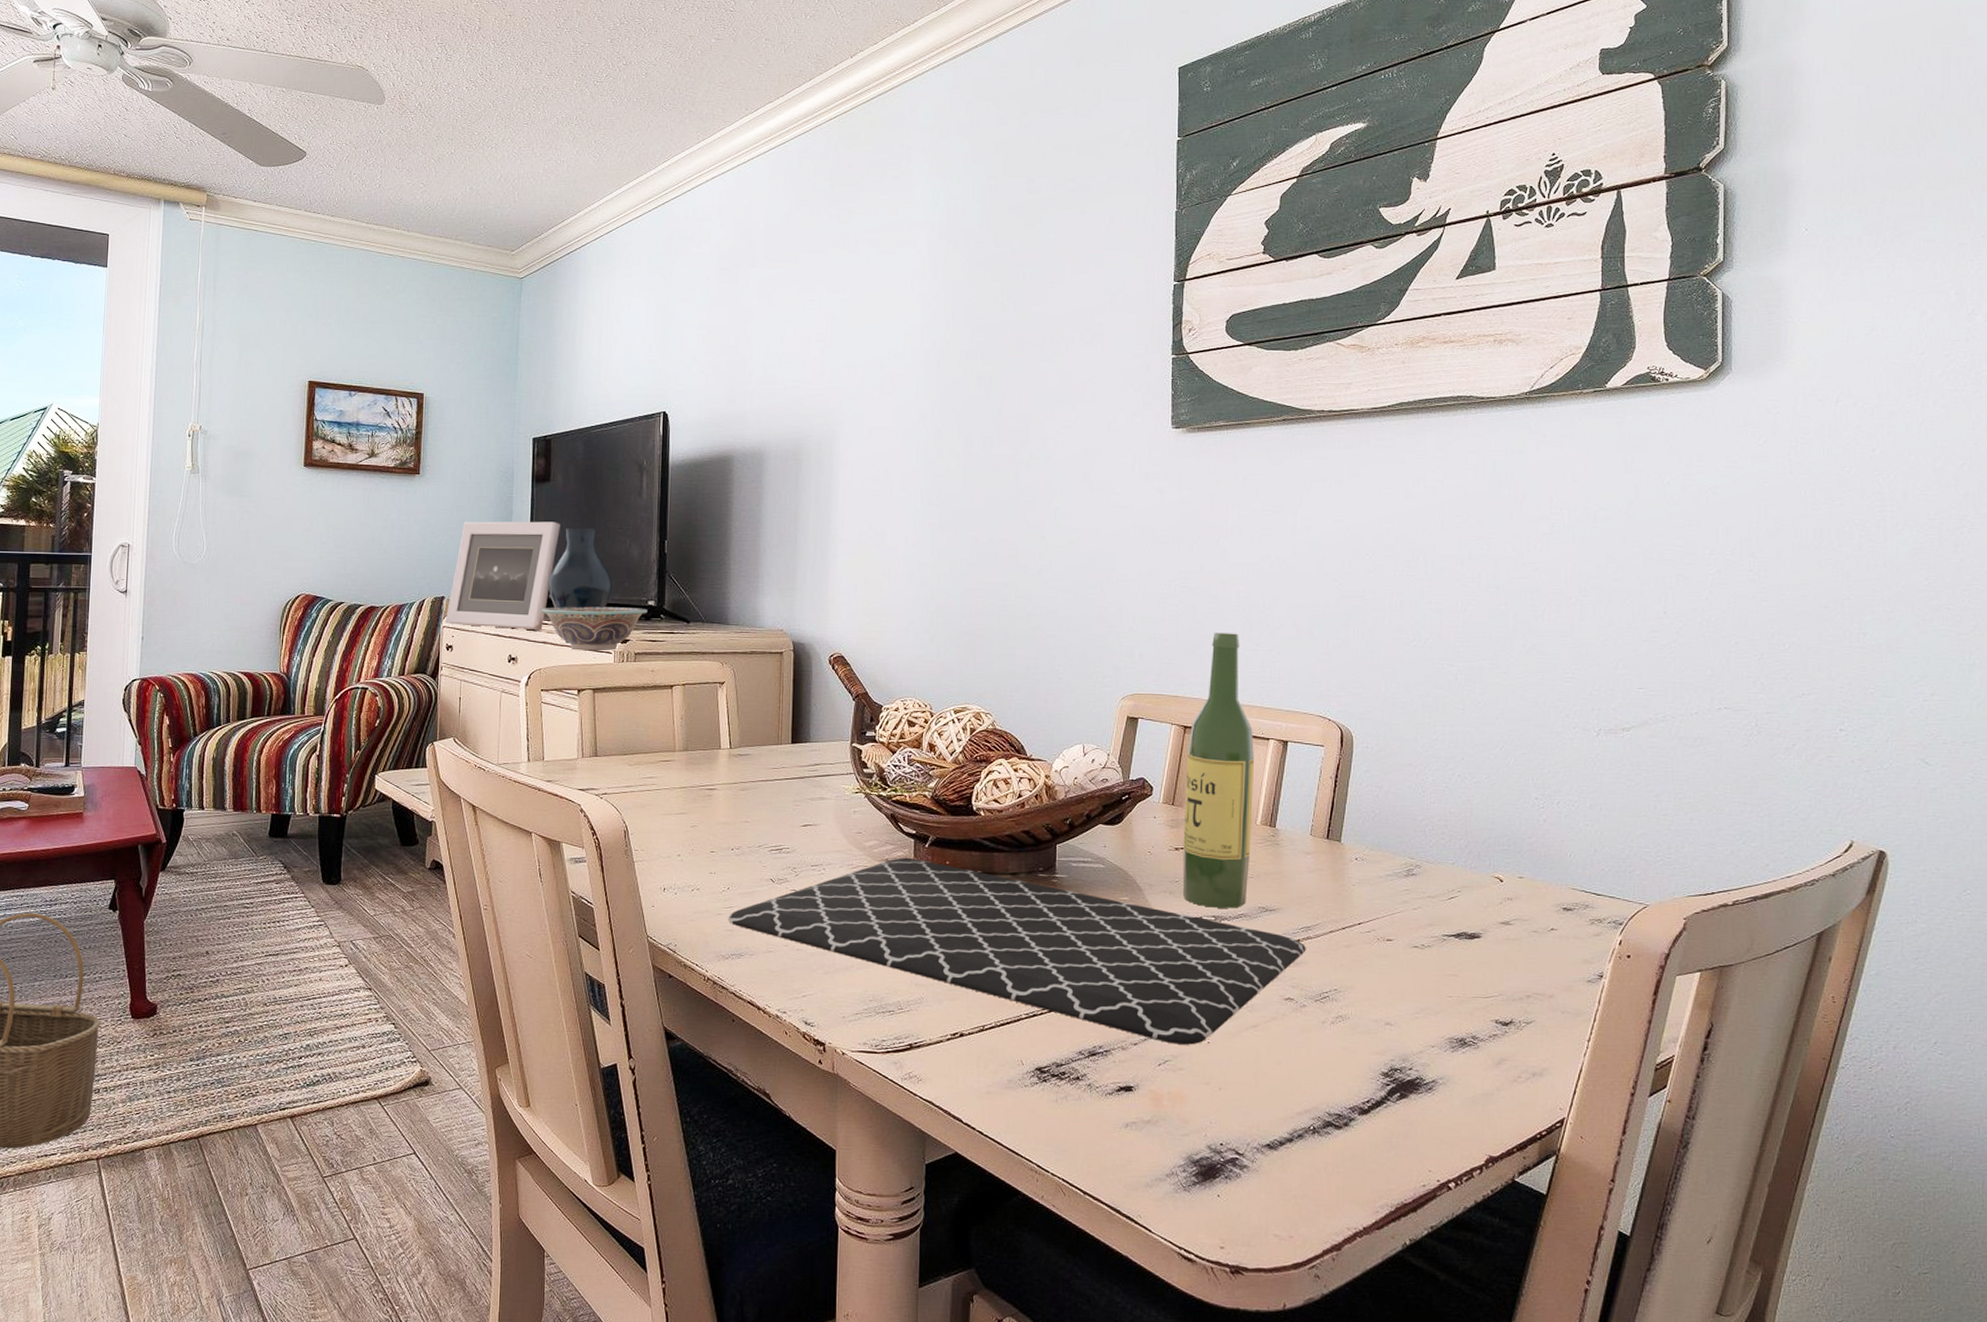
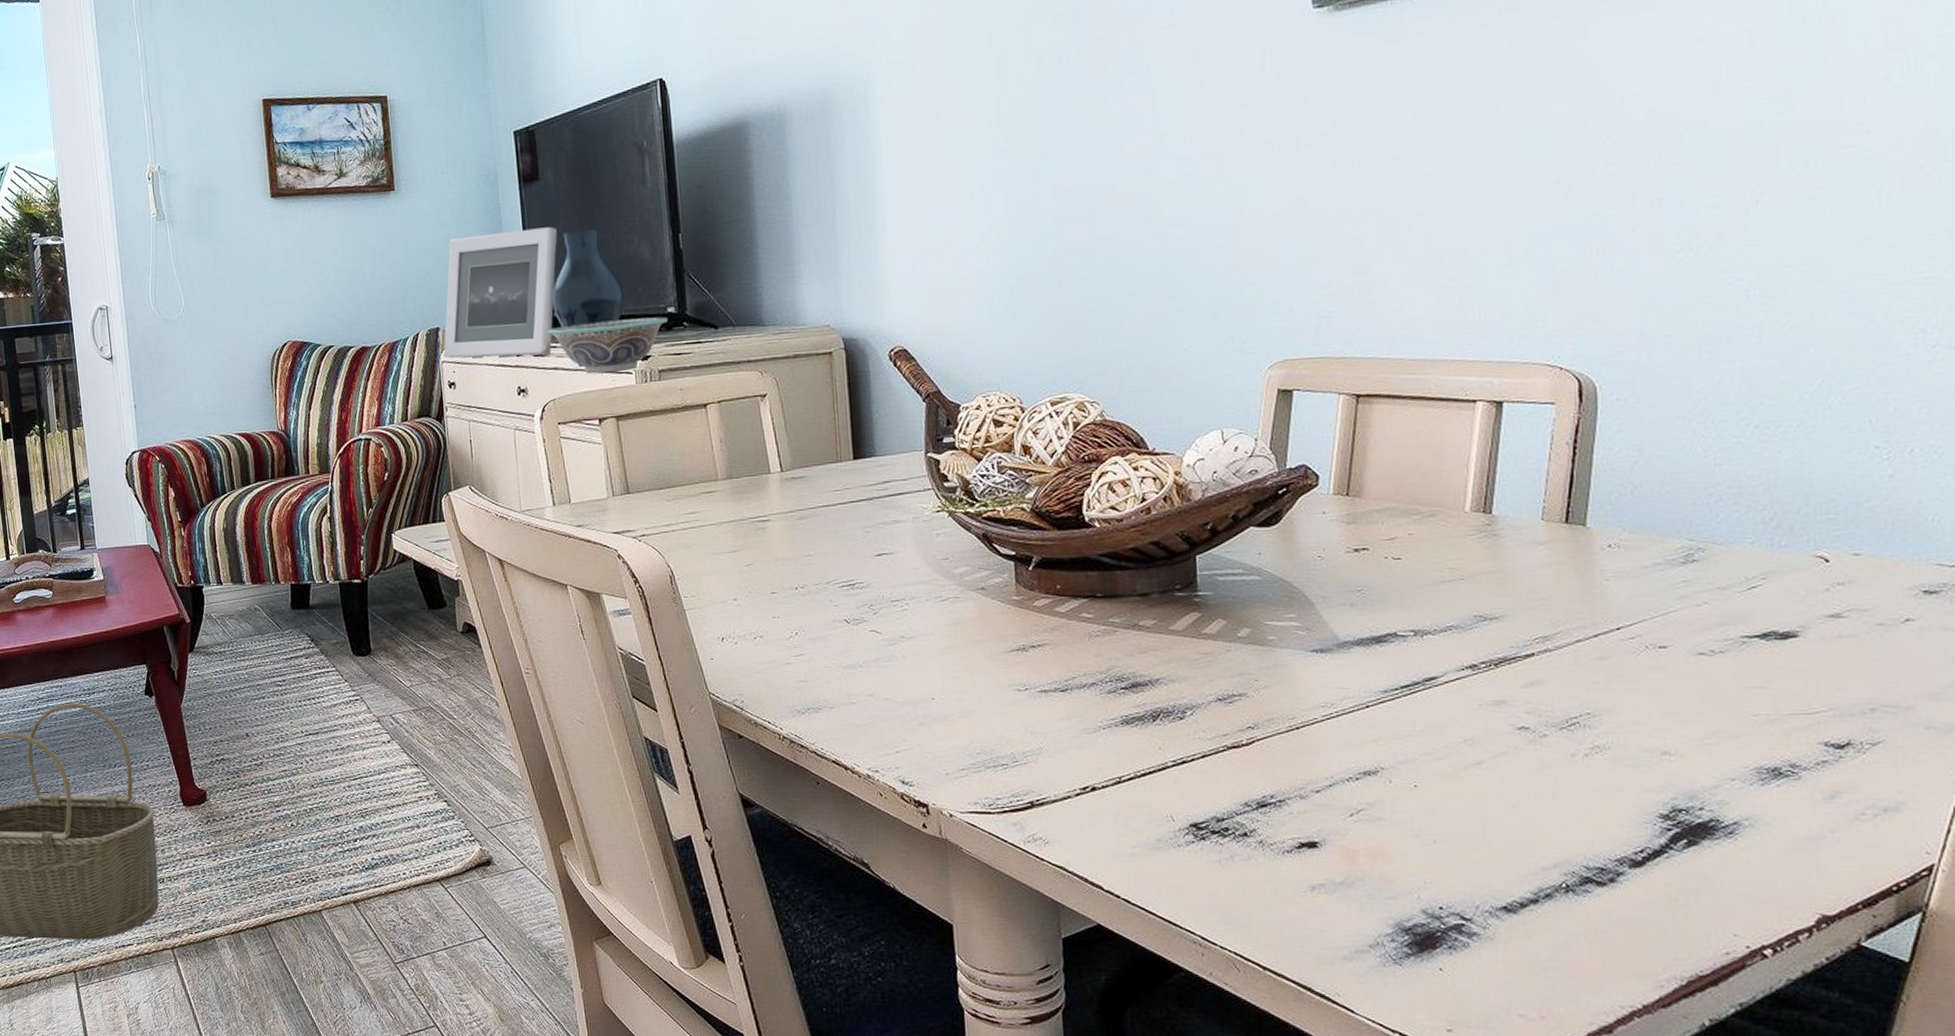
placemat: present [727,857,1306,1045] -> none [799,583,1544,790]
wine bottle: present [1182,632,1254,908] -> none [1363,268,1459,620]

